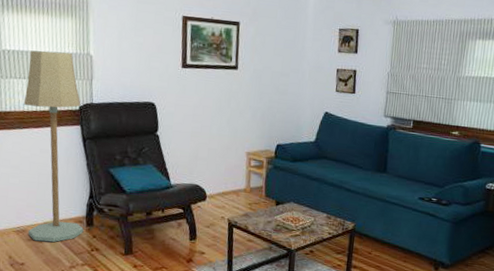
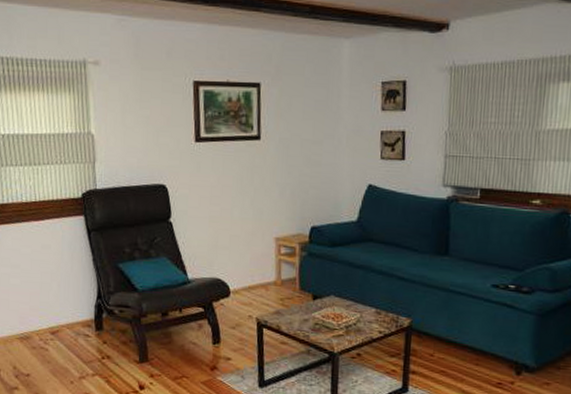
floor lamp: present [23,50,84,243] -> none [21,132,93,350]

